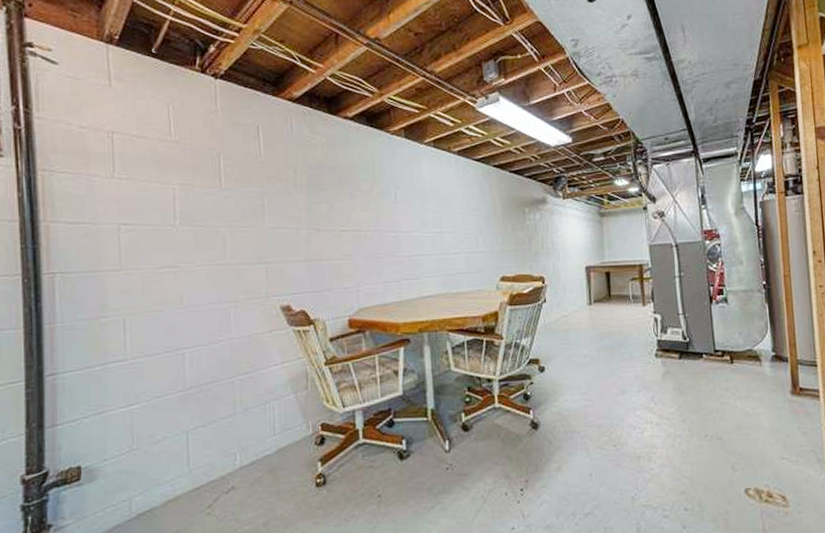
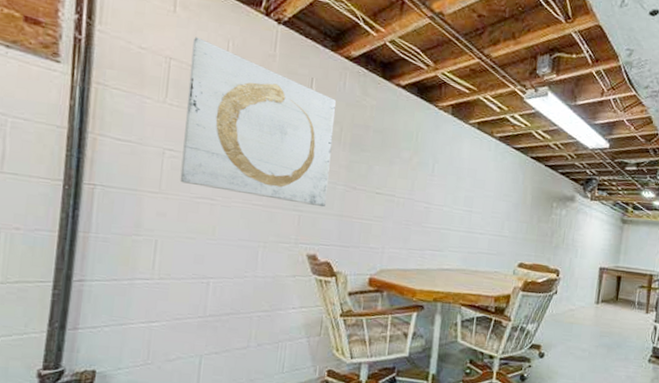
wall art: none [133,106,291,256] -> present [180,37,337,207]

